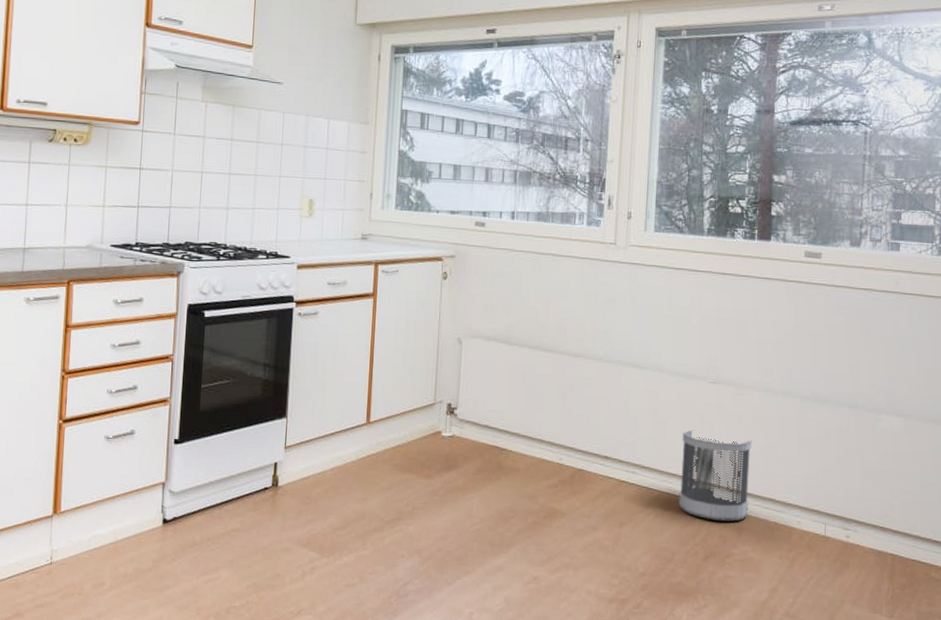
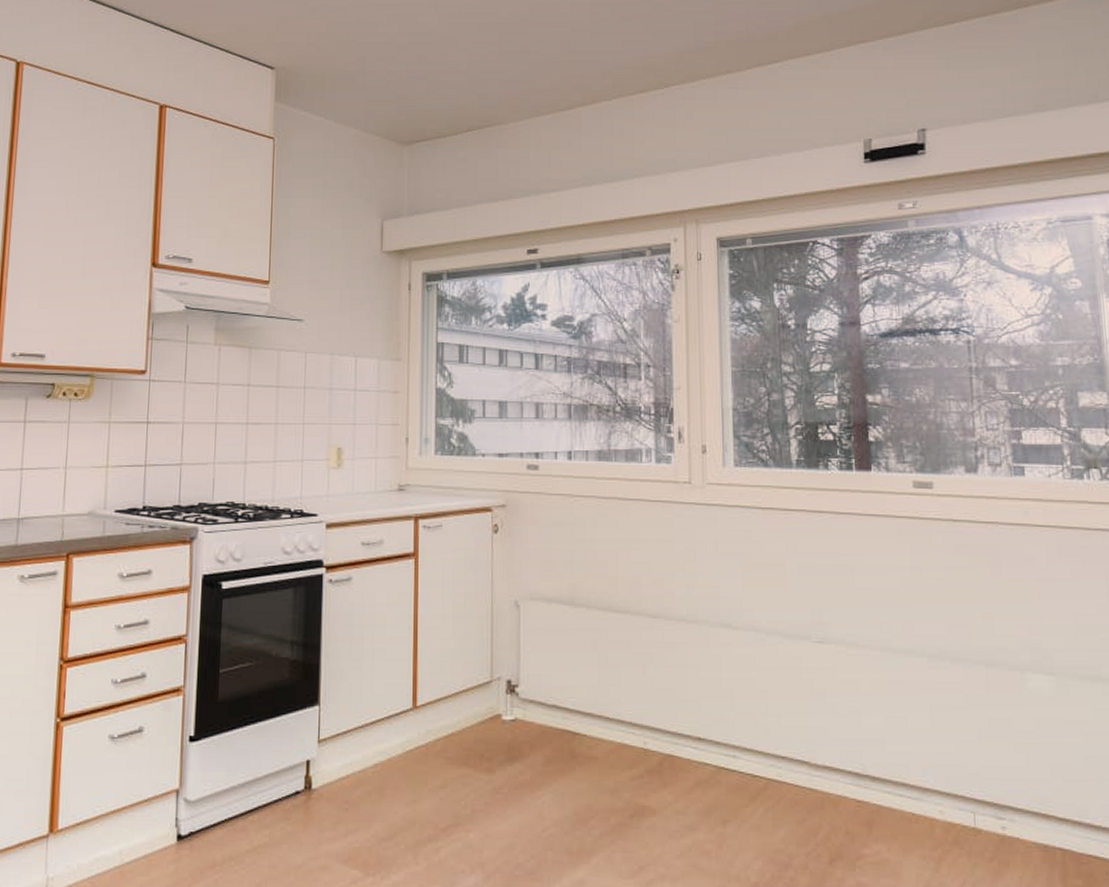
wastebasket: present [678,430,752,522] -> none [788,701,878,814]

